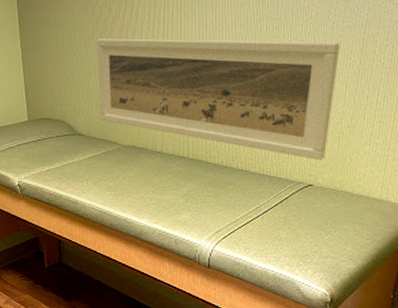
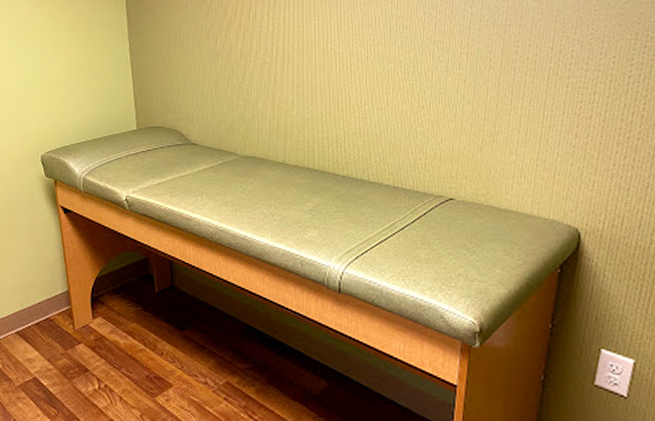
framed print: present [97,38,340,161] -> none [212,40,478,172]

